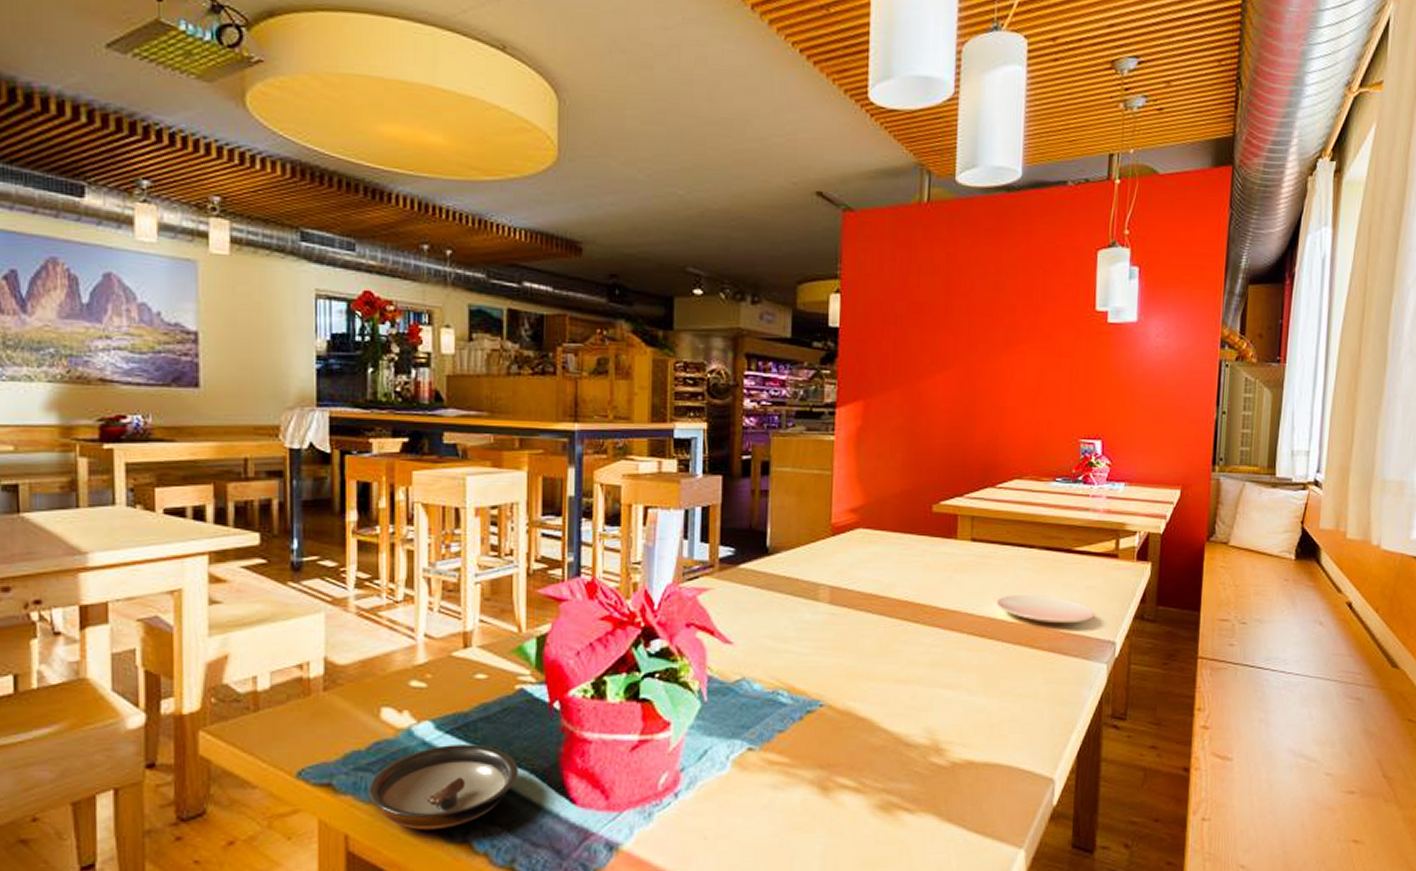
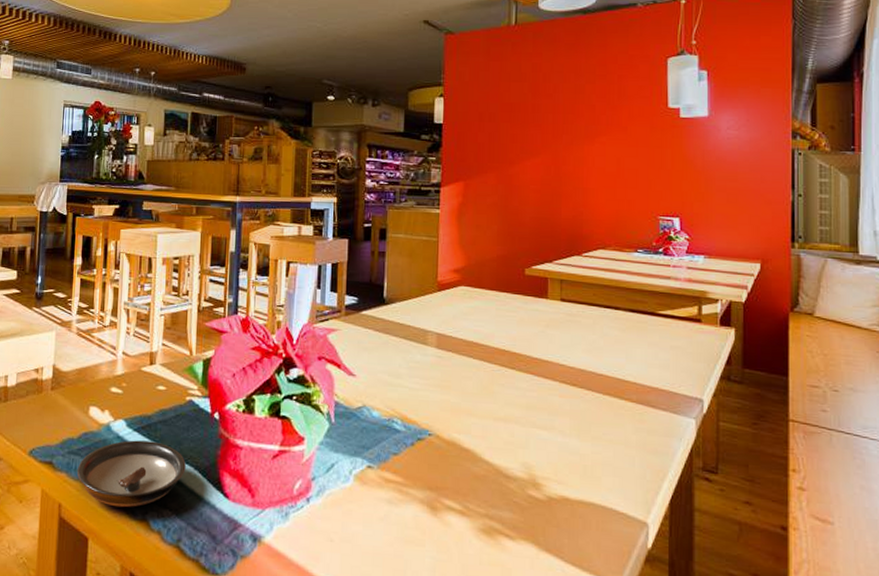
plate: present [996,594,1095,624] -> none [585,350,681,380]

